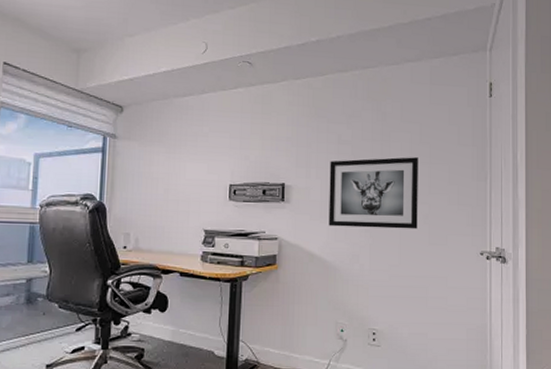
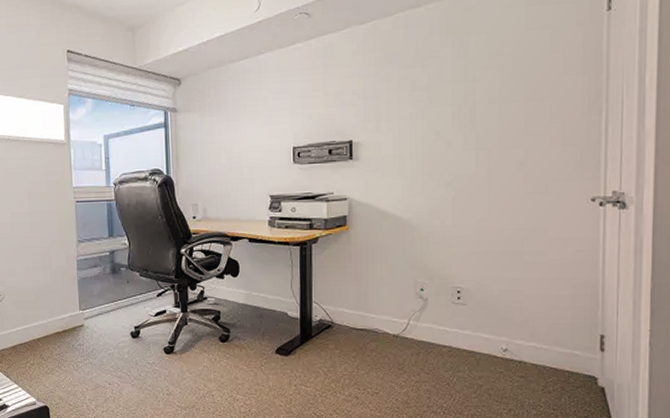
wall art: present [328,157,418,229] -> none [403,95,511,182]

